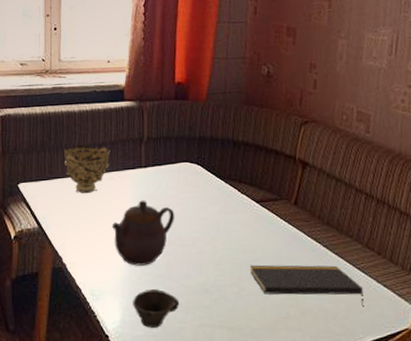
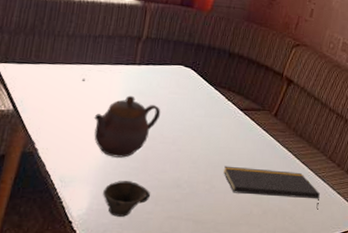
decorative bowl: present [64,144,111,193] -> none [53,34,106,82]

